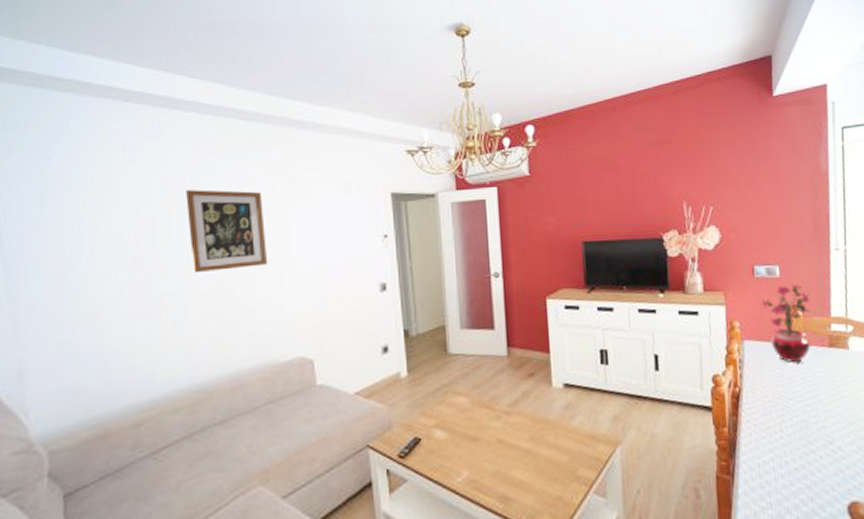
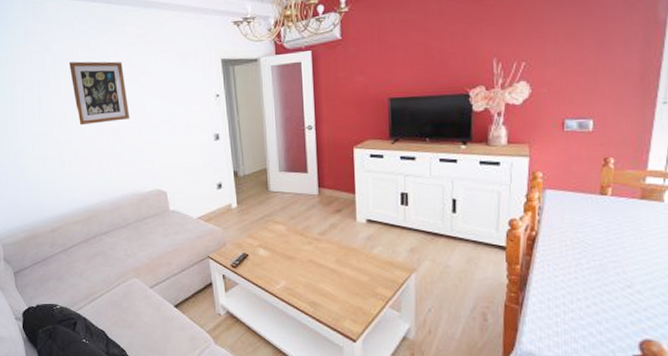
potted plant: present [760,285,816,363] -> none [567,138,630,213]

